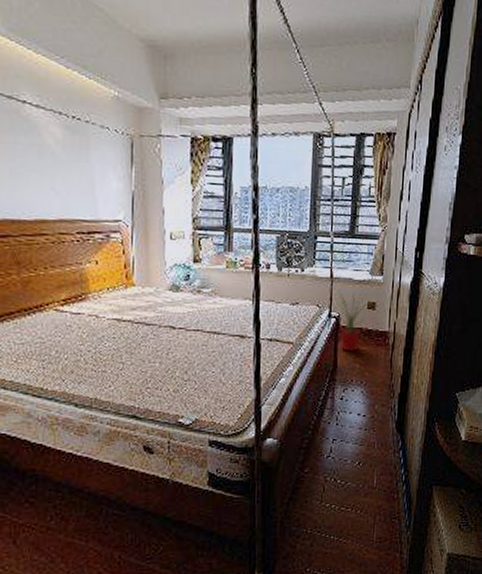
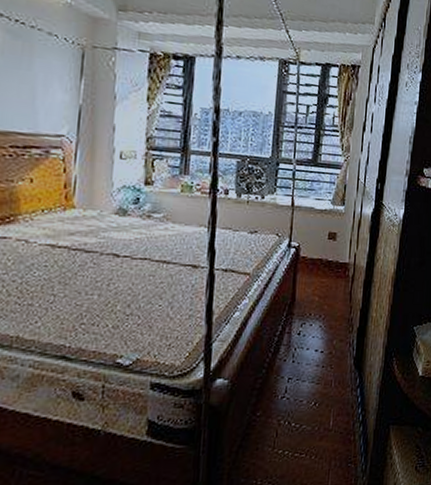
house plant: present [333,289,374,352] -> none [293,218,334,284]

